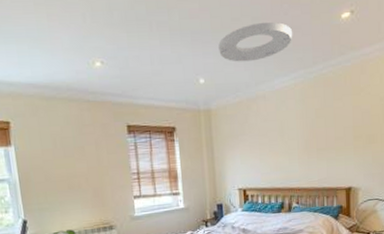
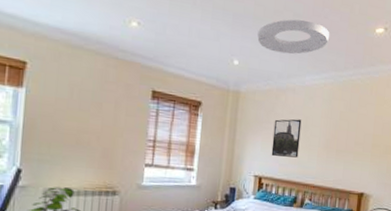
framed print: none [249,125,279,167] -> present [271,119,302,158]

